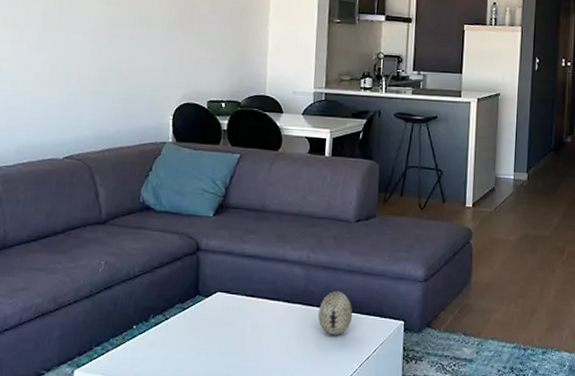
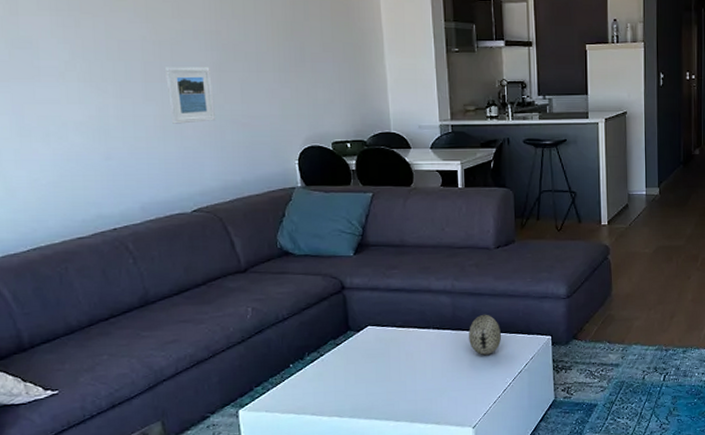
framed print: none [59,17,104,72] -> present [165,67,216,124]

